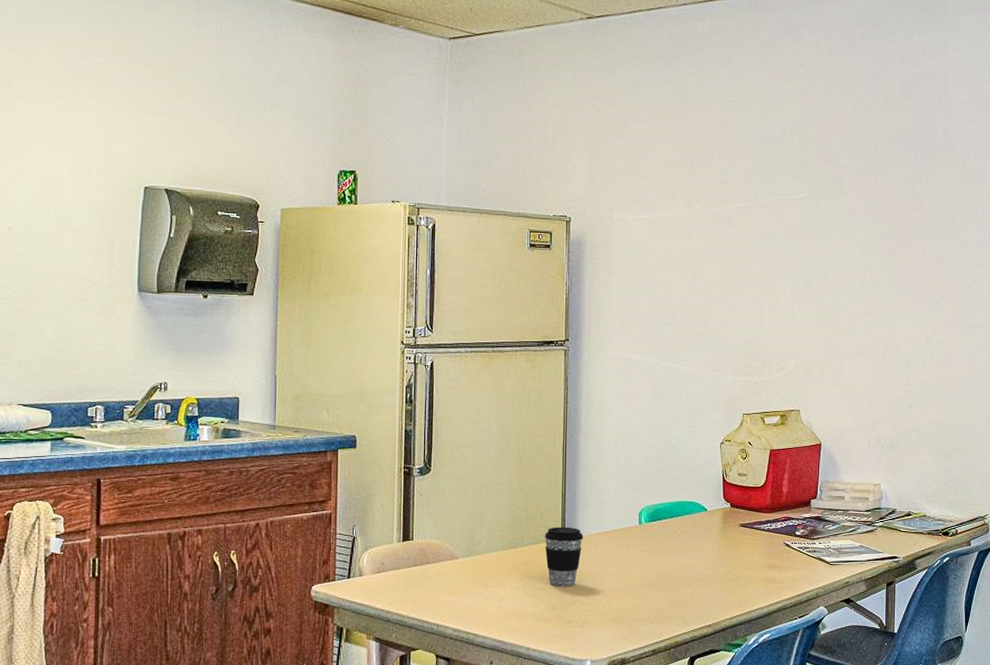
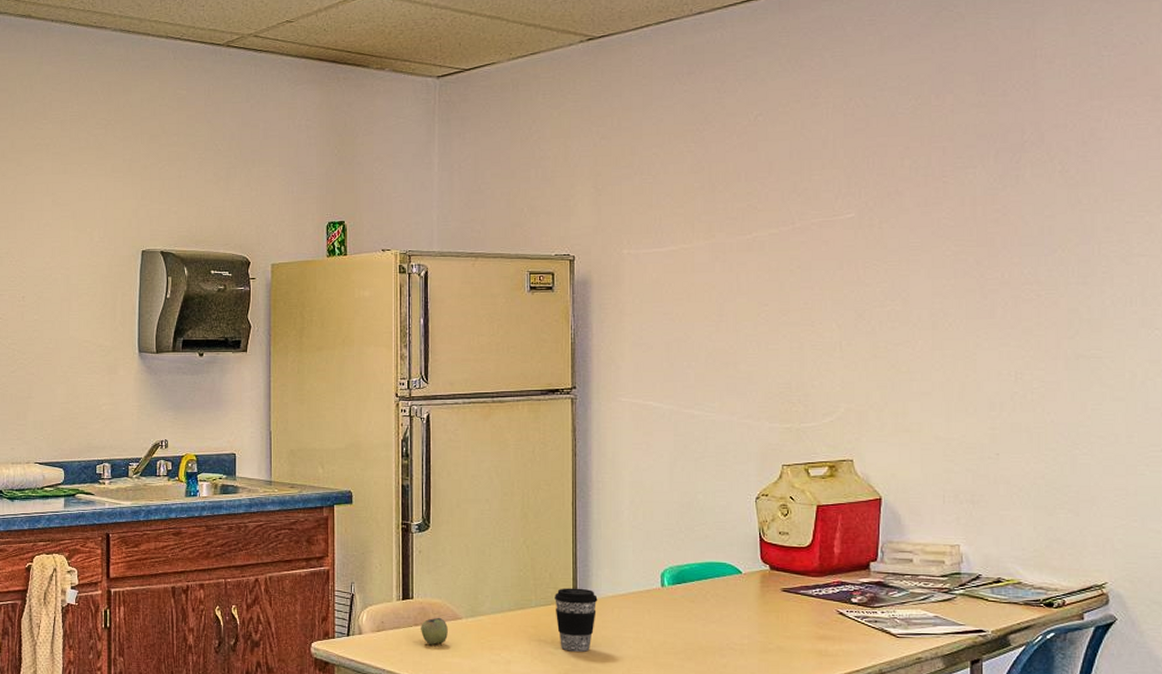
apple: none [420,557,445,585] -> present [421,617,448,646]

